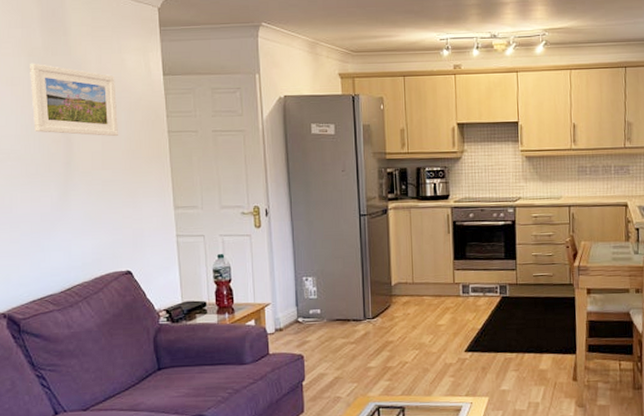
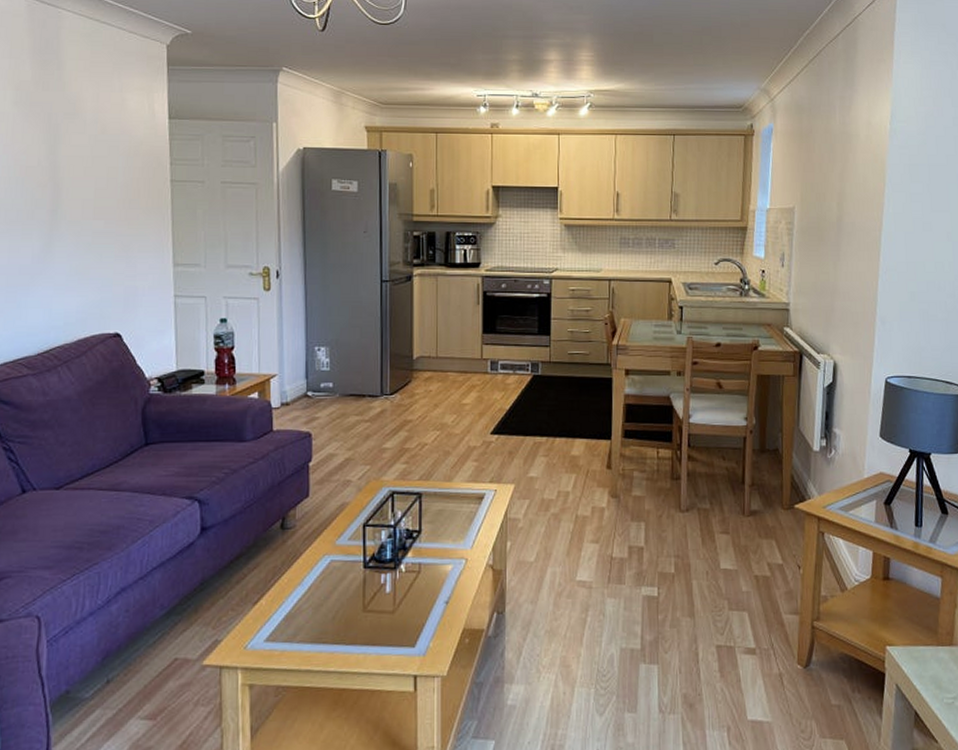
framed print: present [30,63,118,137] -> none [15,97,115,184]

